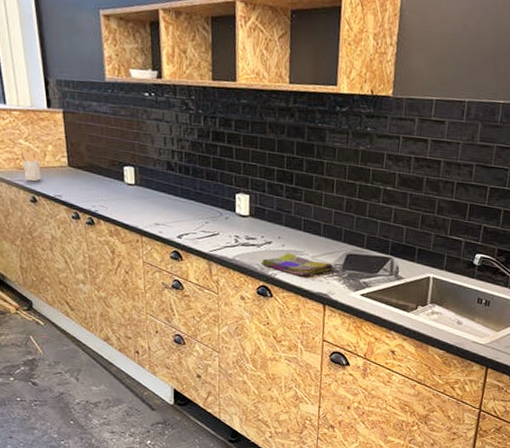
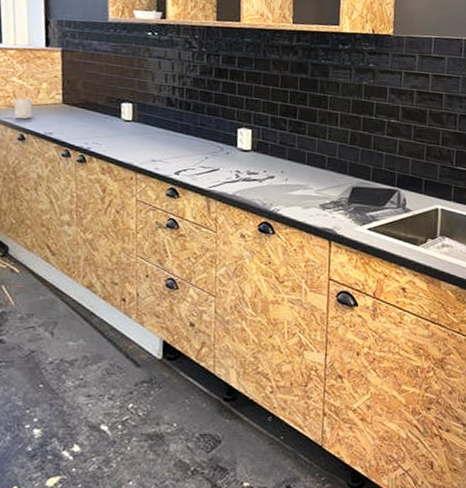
dish towel: present [261,253,334,277] -> none [263,187,339,212]

